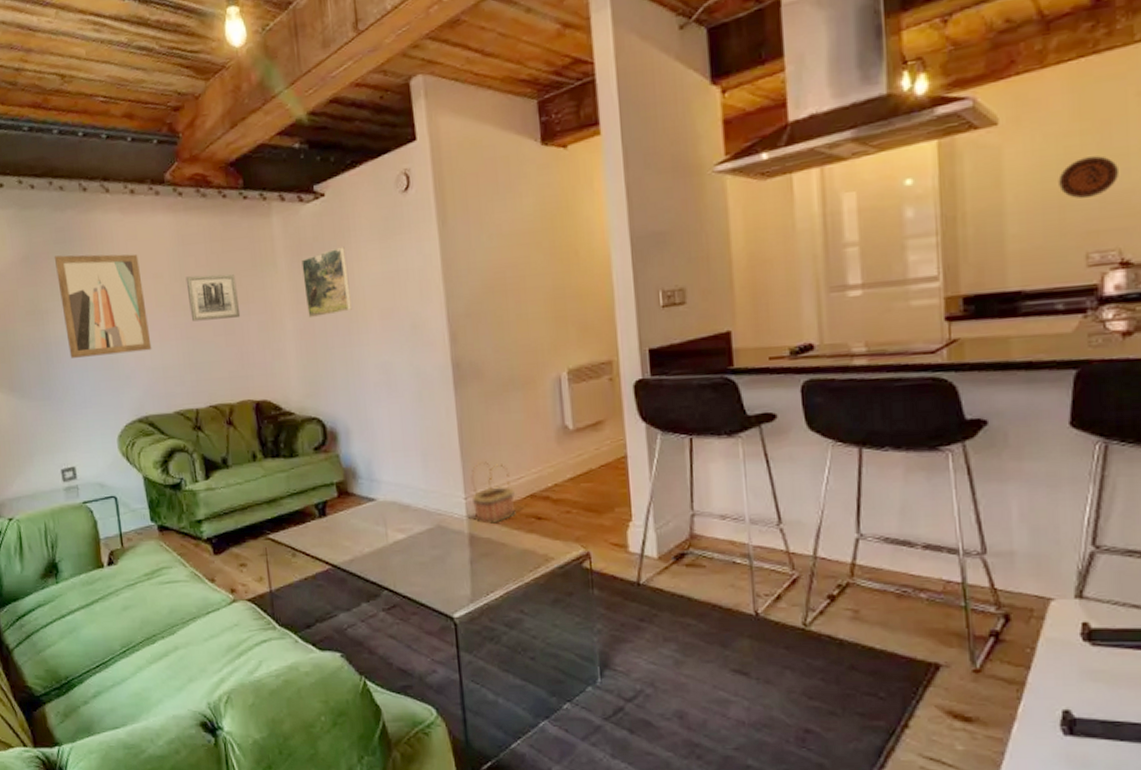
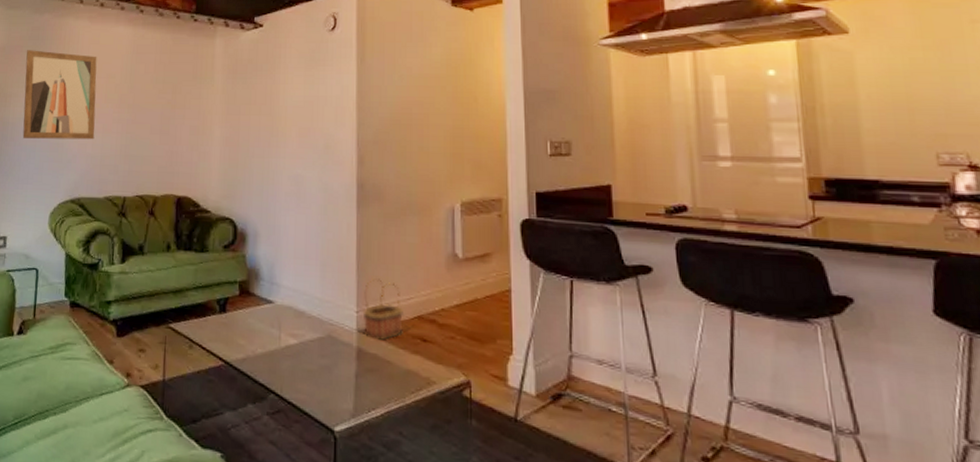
wall art: present [185,274,241,322] -> none [133,80,177,120]
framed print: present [301,246,352,319] -> none [234,70,275,129]
decorative plate: present [1058,156,1118,199] -> none [906,70,961,104]

